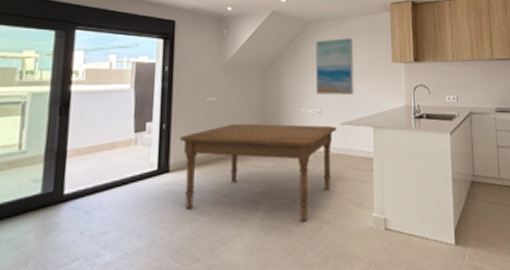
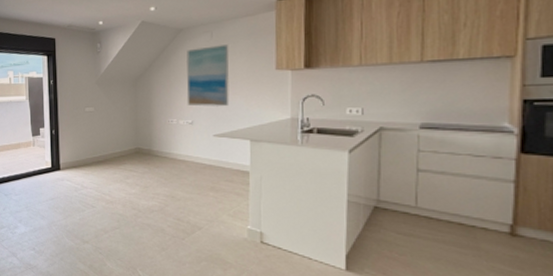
dining table: present [179,123,336,222] -> none [66,132,209,225]

